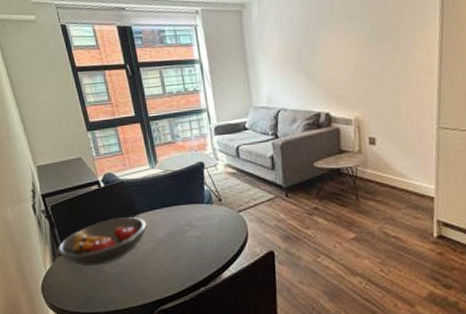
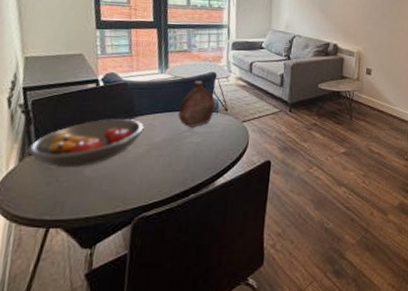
bottle: none [175,172,209,221] -> present [178,81,216,127]

